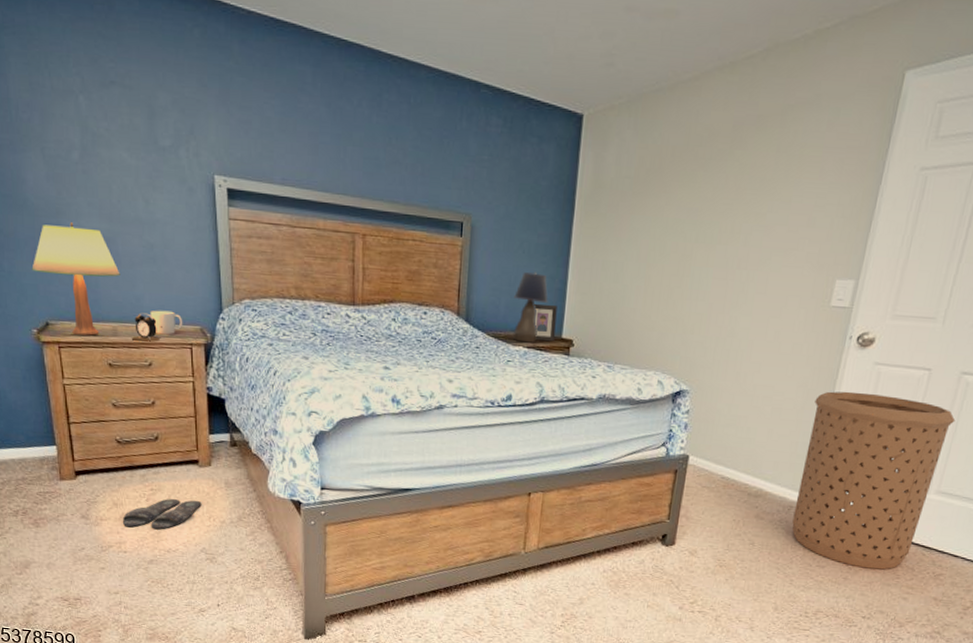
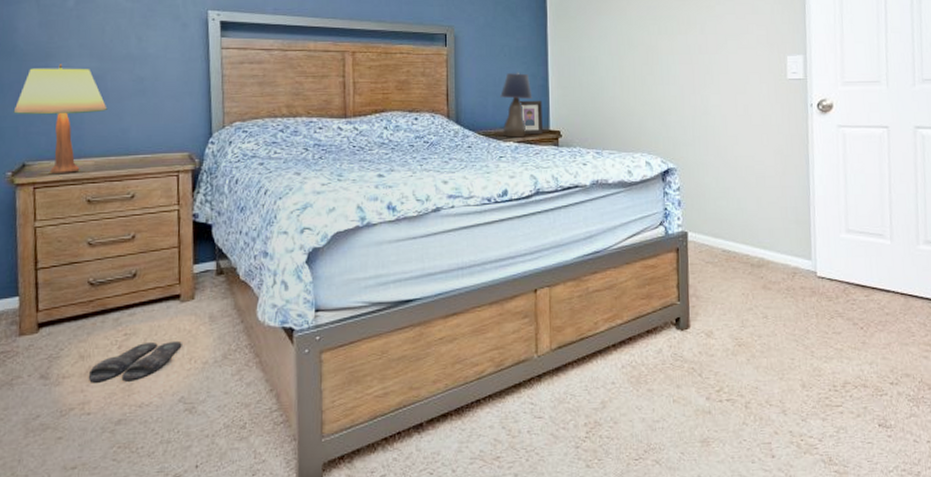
alarm clock: present [131,313,161,342] -> none [114,144,146,175]
mug: present [150,310,183,335] -> none [136,140,171,165]
laundry basket: present [792,391,955,570] -> none [793,154,922,329]

